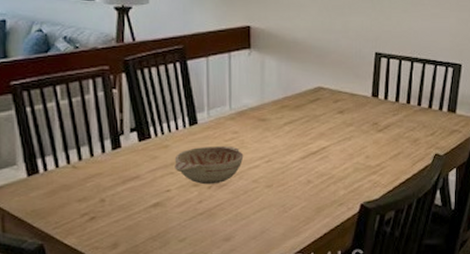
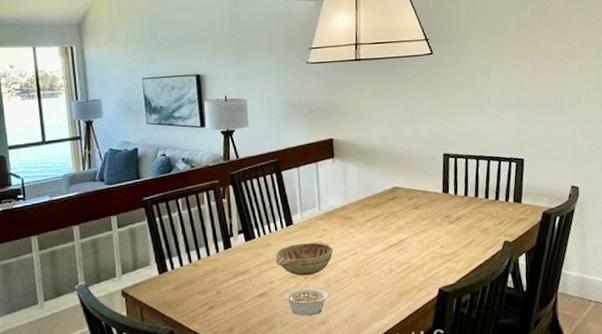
legume: none [183,199,236,231] -> present [284,288,329,316]

